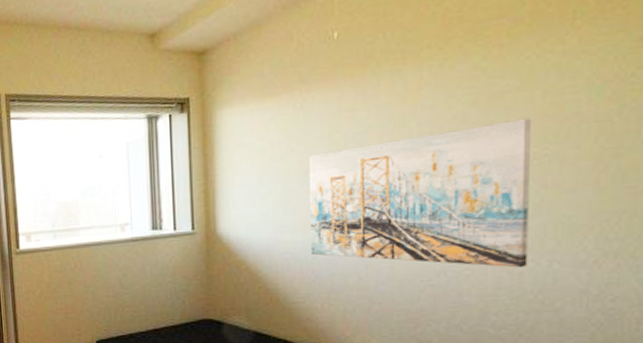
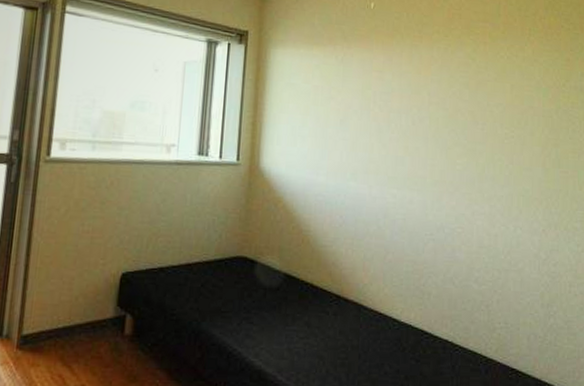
wall art: present [308,118,531,268] -> none [339,104,503,230]

